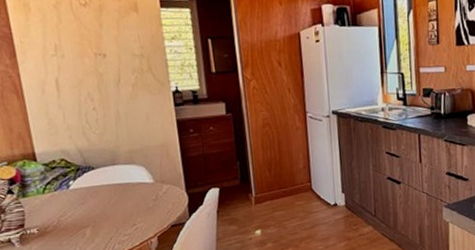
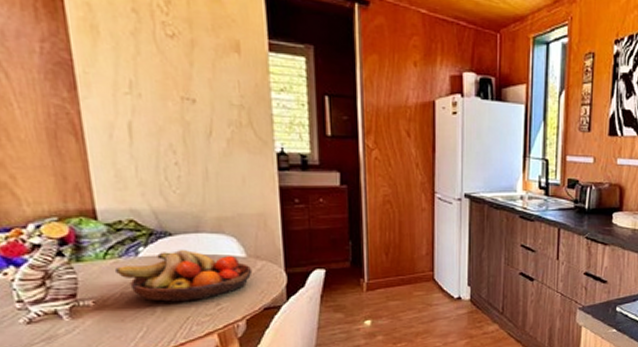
fruit bowl: none [51,180,160,227] -> present [114,250,253,303]

